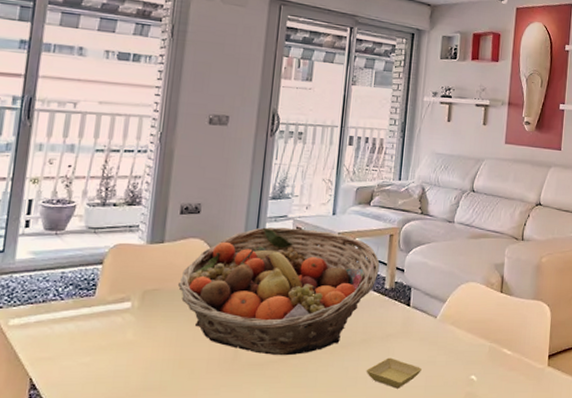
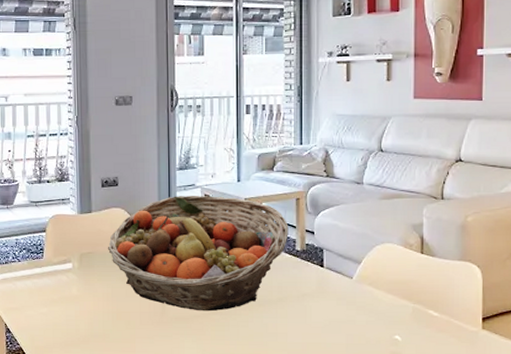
saucer: present [366,357,422,389] -> none [285,316,341,345]

